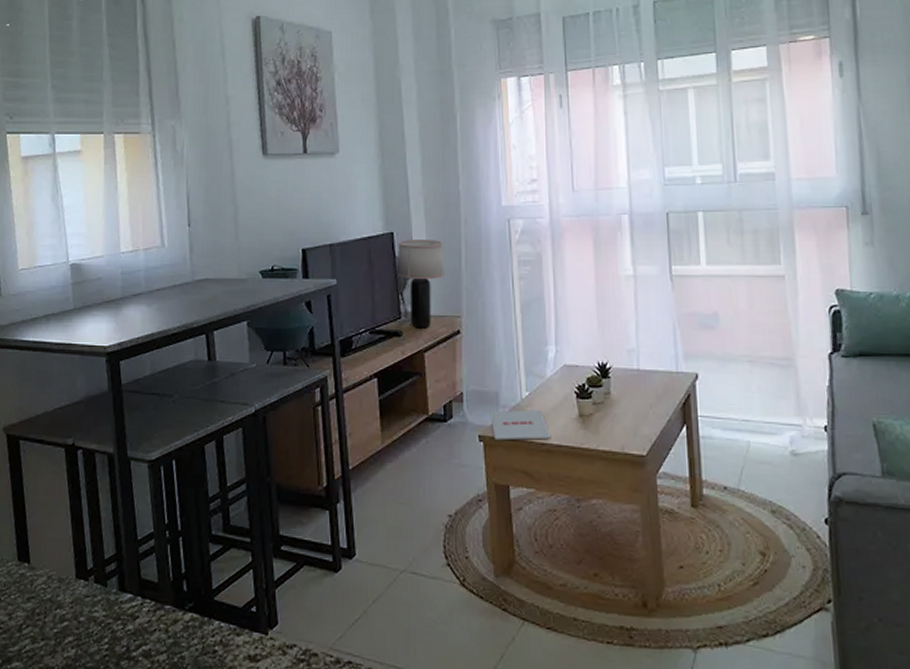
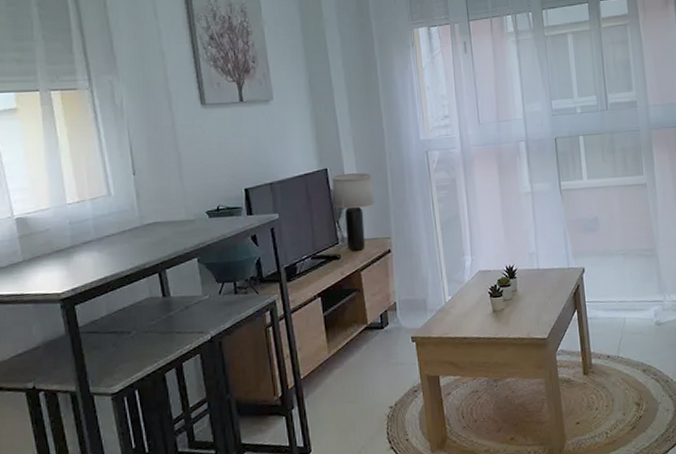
magazine: present [490,409,551,441] -> none [420,309,472,340]

